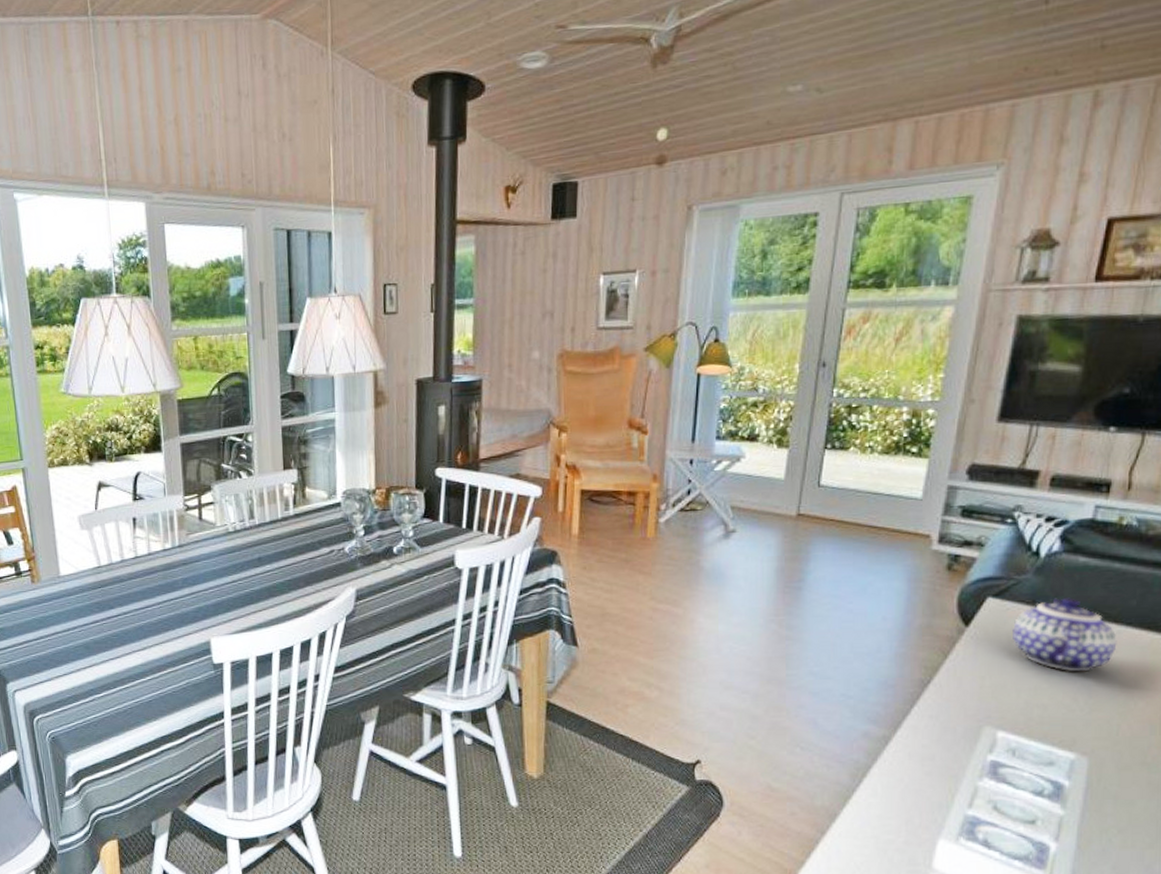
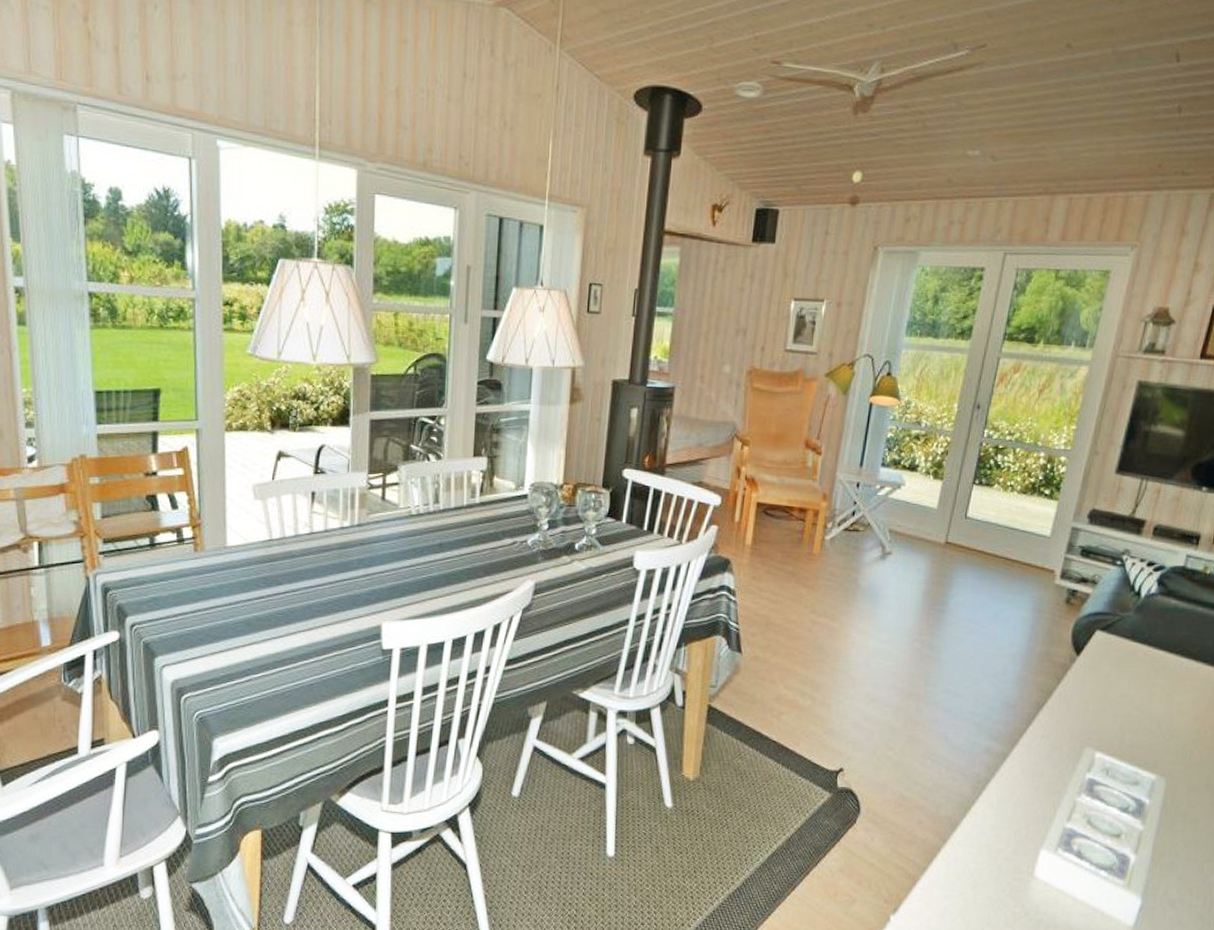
teapot: present [1013,597,1117,672] -> none [1114,634,1196,702]

